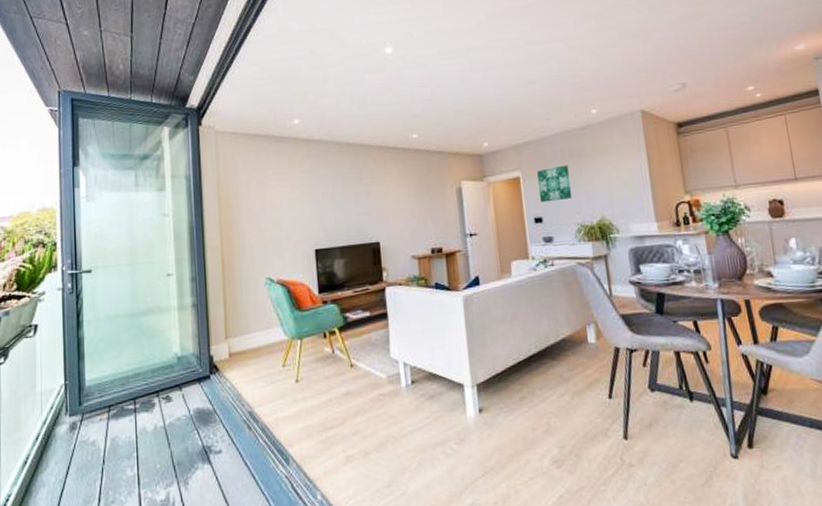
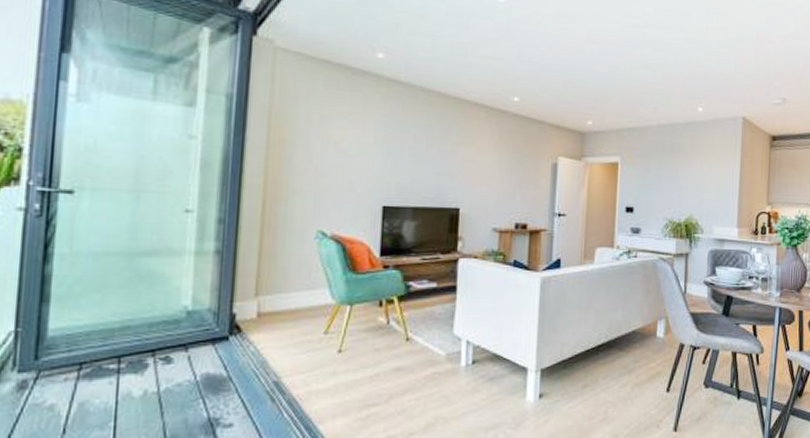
wall art: present [537,165,573,203] -> none [634,158,667,193]

